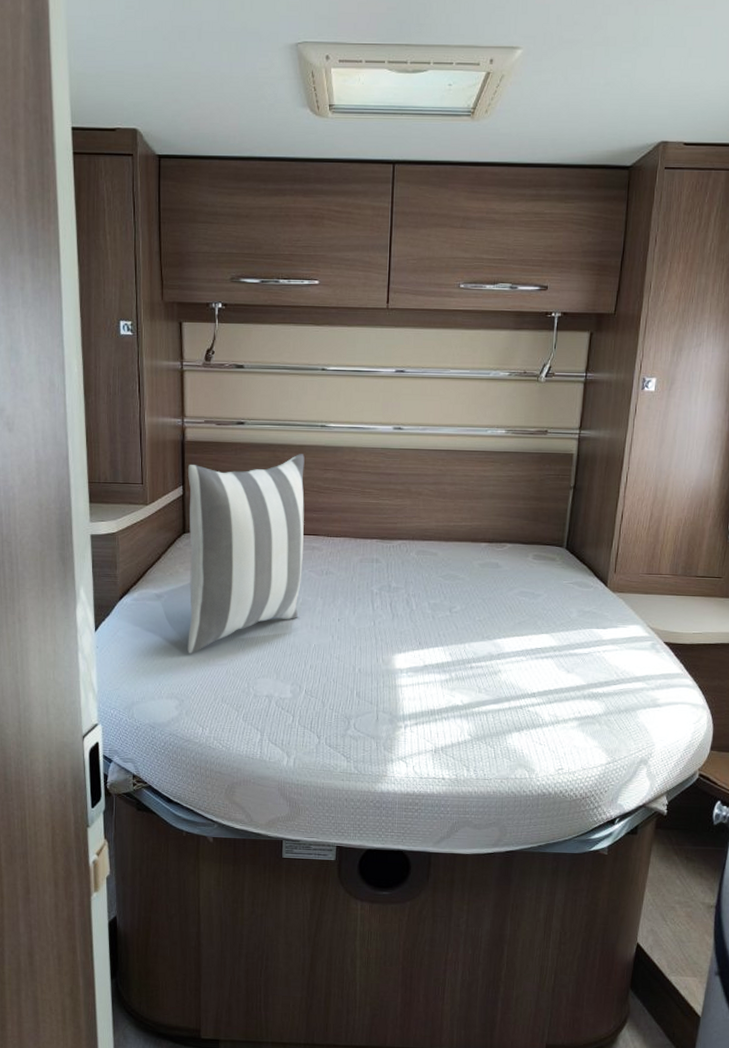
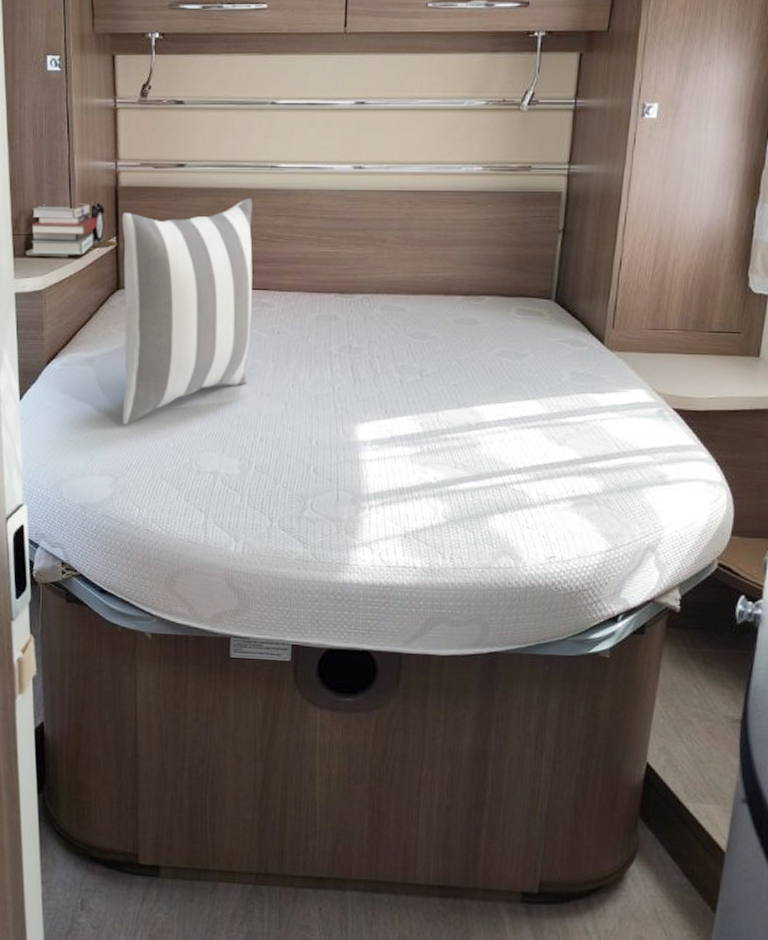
books: none [101,455,166,504] -> present [26,203,98,258]
alarm clock: none [156,454,184,496] -> present [87,202,118,248]

